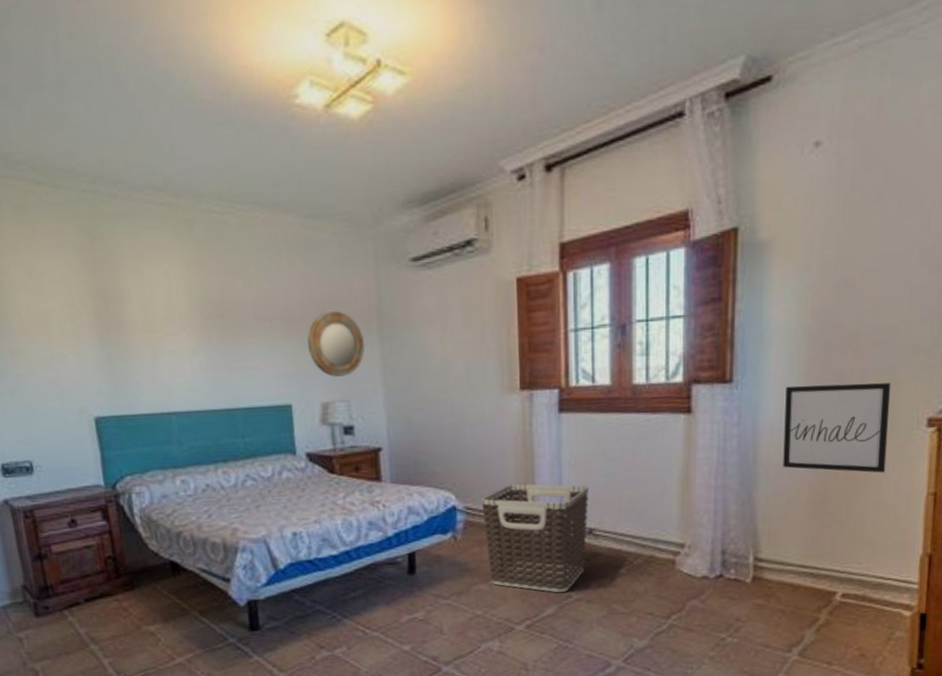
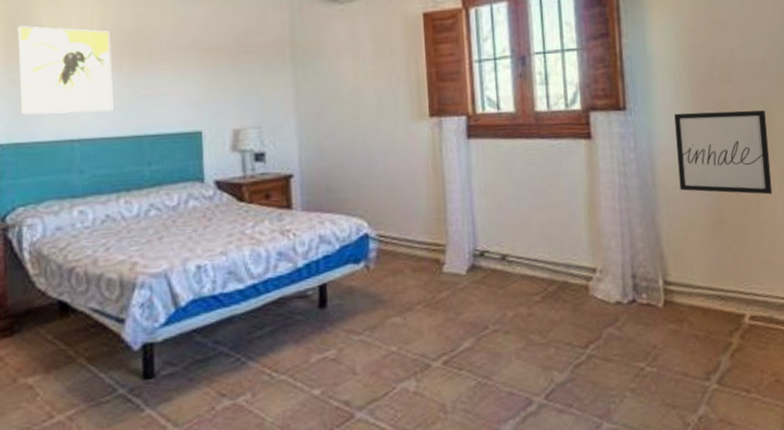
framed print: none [106,298,206,388] -> present [17,26,113,115]
home mirror: present [307,311,365,377] -> none [221,41,278,104]
clothes hamper: present [481,483,589,593] -> none [394,209,501,324]

